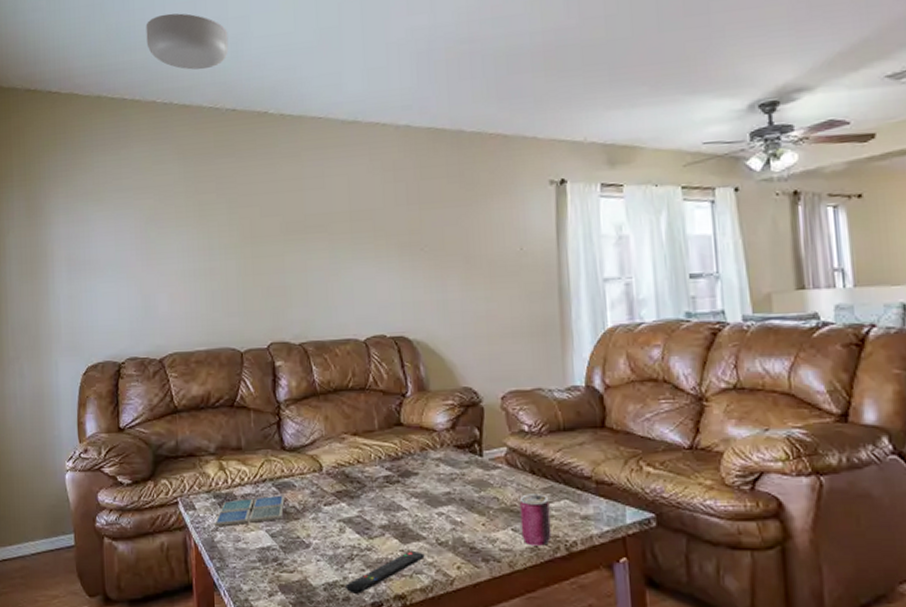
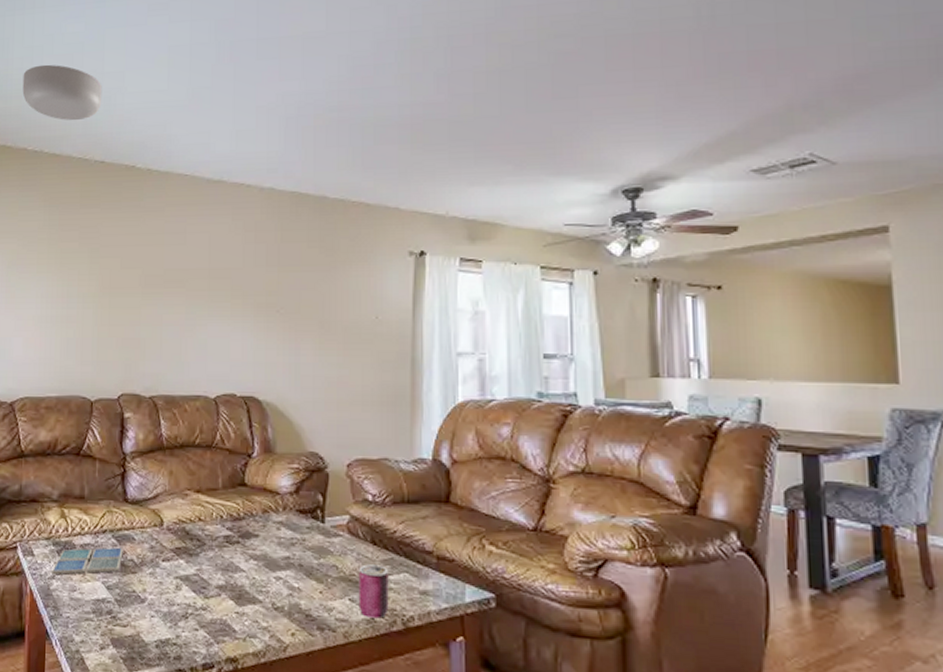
remote control: present [346,552,425,594] -> none [178,614,259,654]

